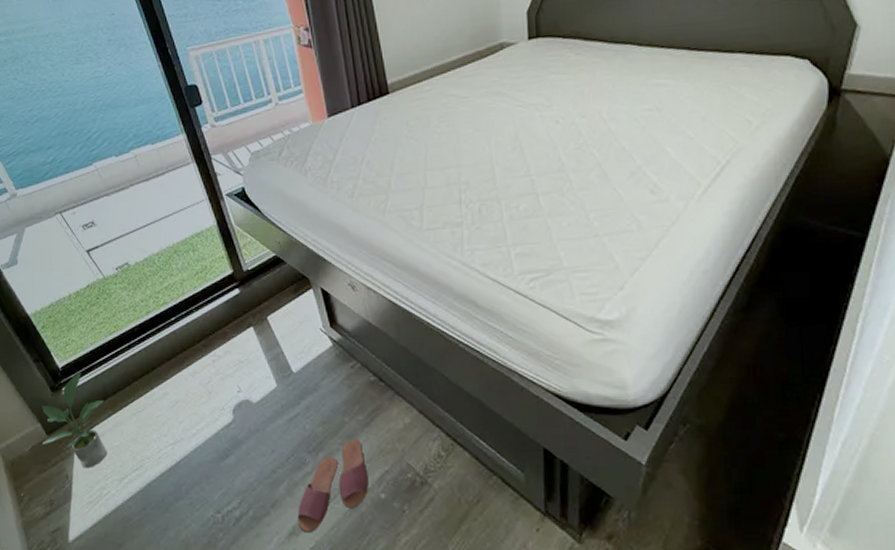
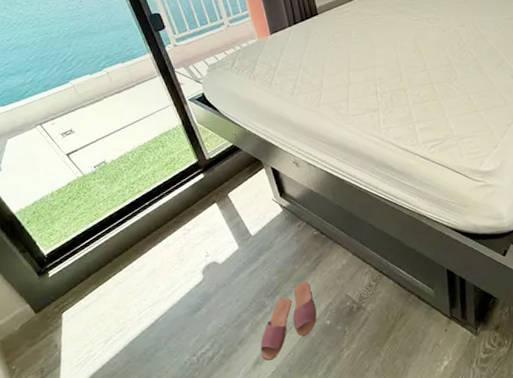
potted plant: present [42,372,107,468] -> none [30,256,93,337]

